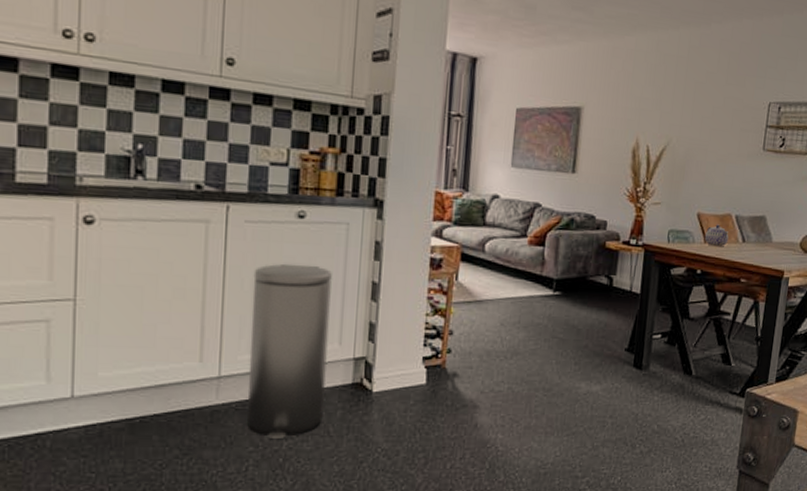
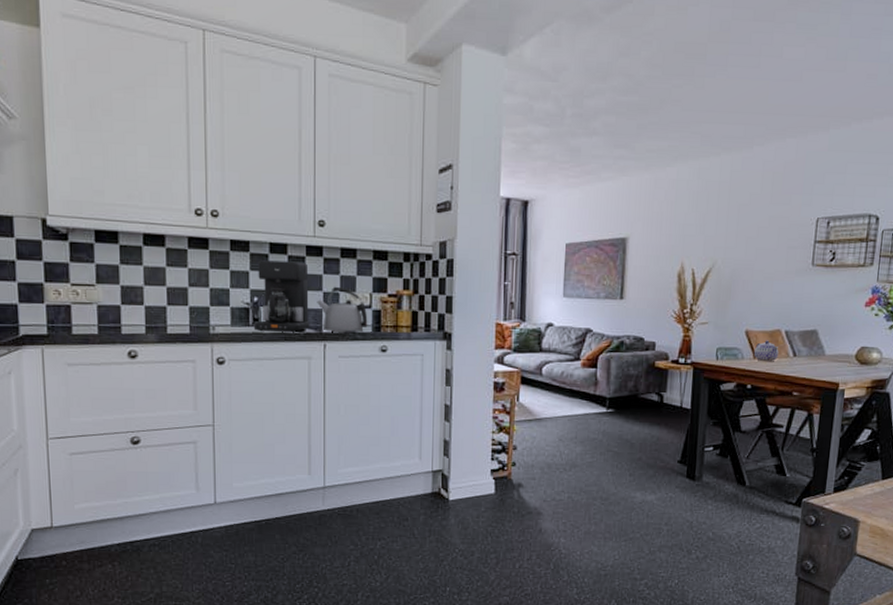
coffee maker: none [135,99,211,189] -> present [253,260,310,332]
kettle: none [220,137,284,194] -> present [317,286,368,333]
pedal bin: present [246,264,332,440] -> none [347,392,411,540]

